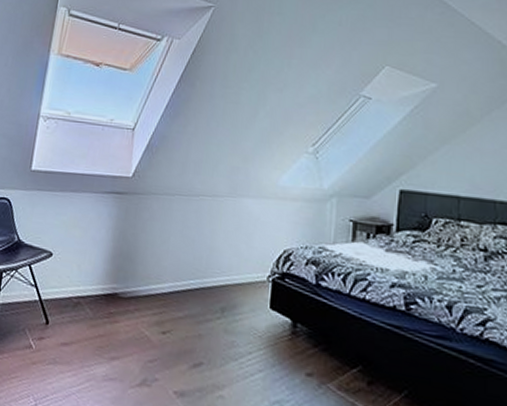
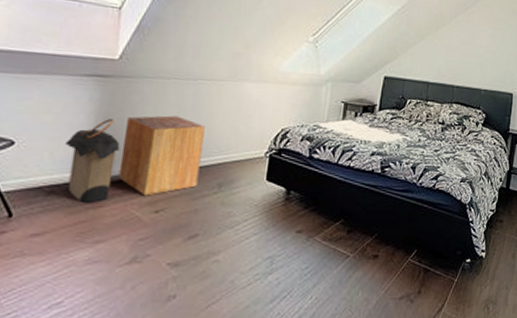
laundry hamper: none [89,233,133,317] -> present [64,118,120,203]
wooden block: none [131,232,207,315] -> present [118,115,205,196]

